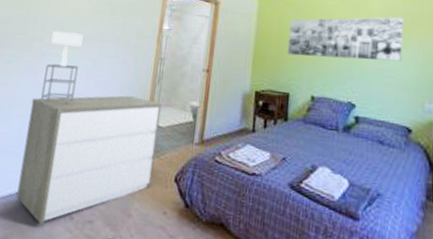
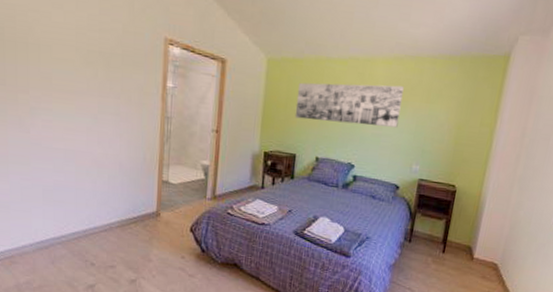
dresser: present [16,95,162,225] -> none [29,153,172,271]
table lamp: present [40,31,83,104] -> none [38,83,77,161]

